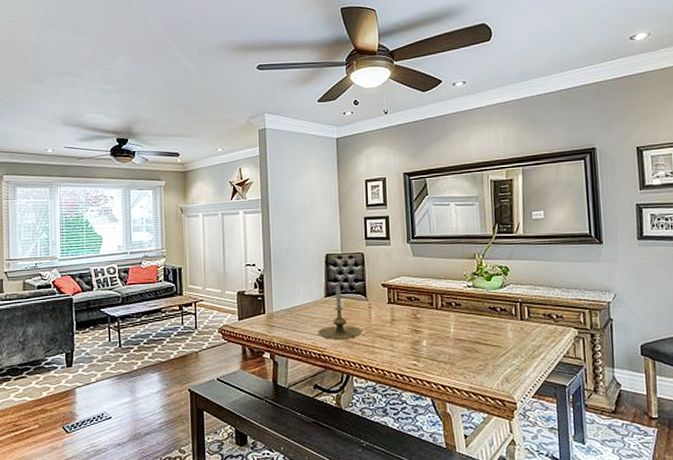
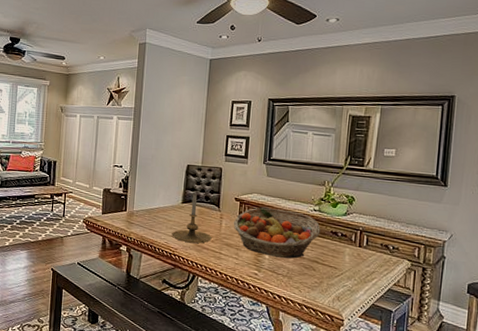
fruit basket: none [383,290,478,344] -> present [233,207,321,259]

